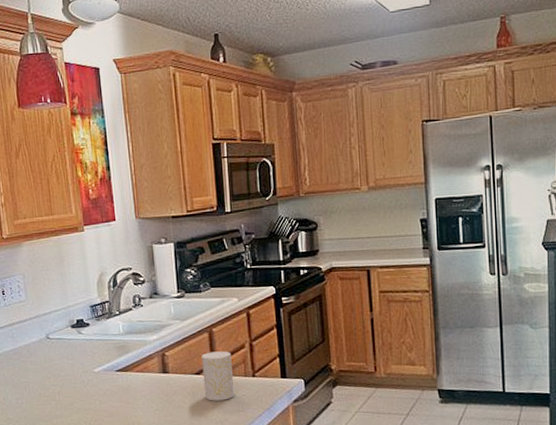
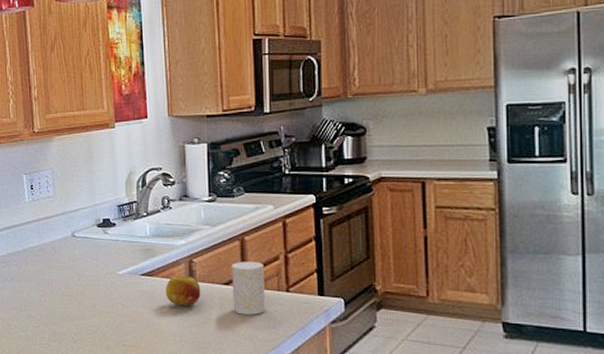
fruit: none [140,368,174,398] -> present [165,275,201,306]

